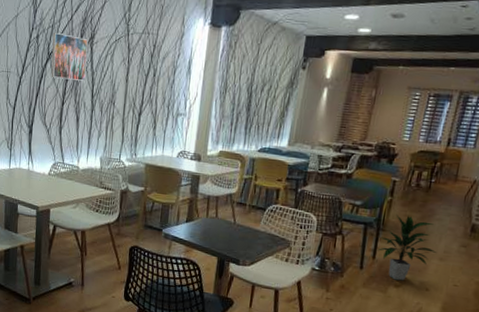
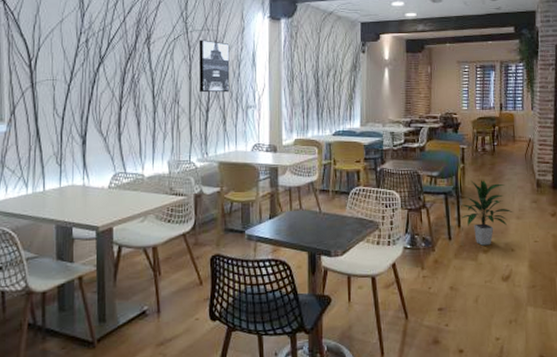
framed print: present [51,32,88,81] -> none [104,35,144,82]
wall art: none [134,43,168,98] -> present [199,40,230,93]

